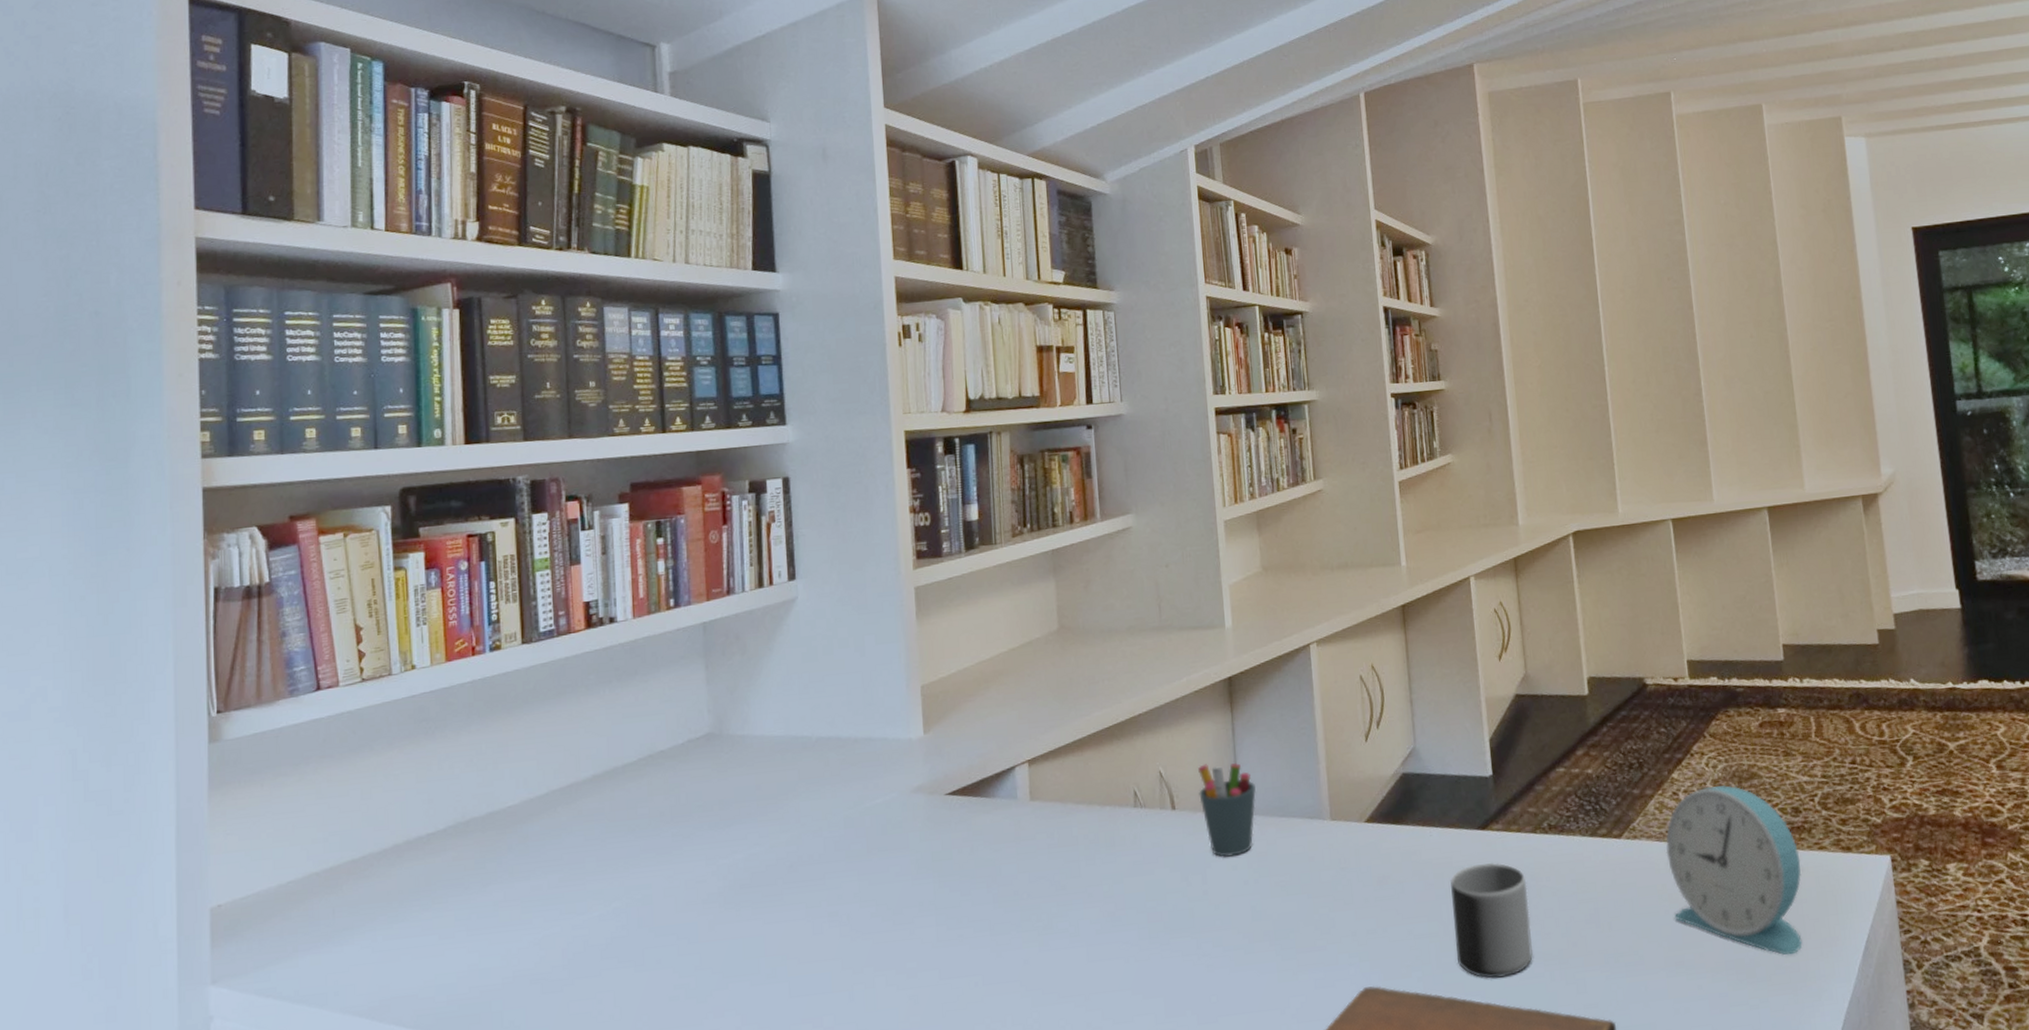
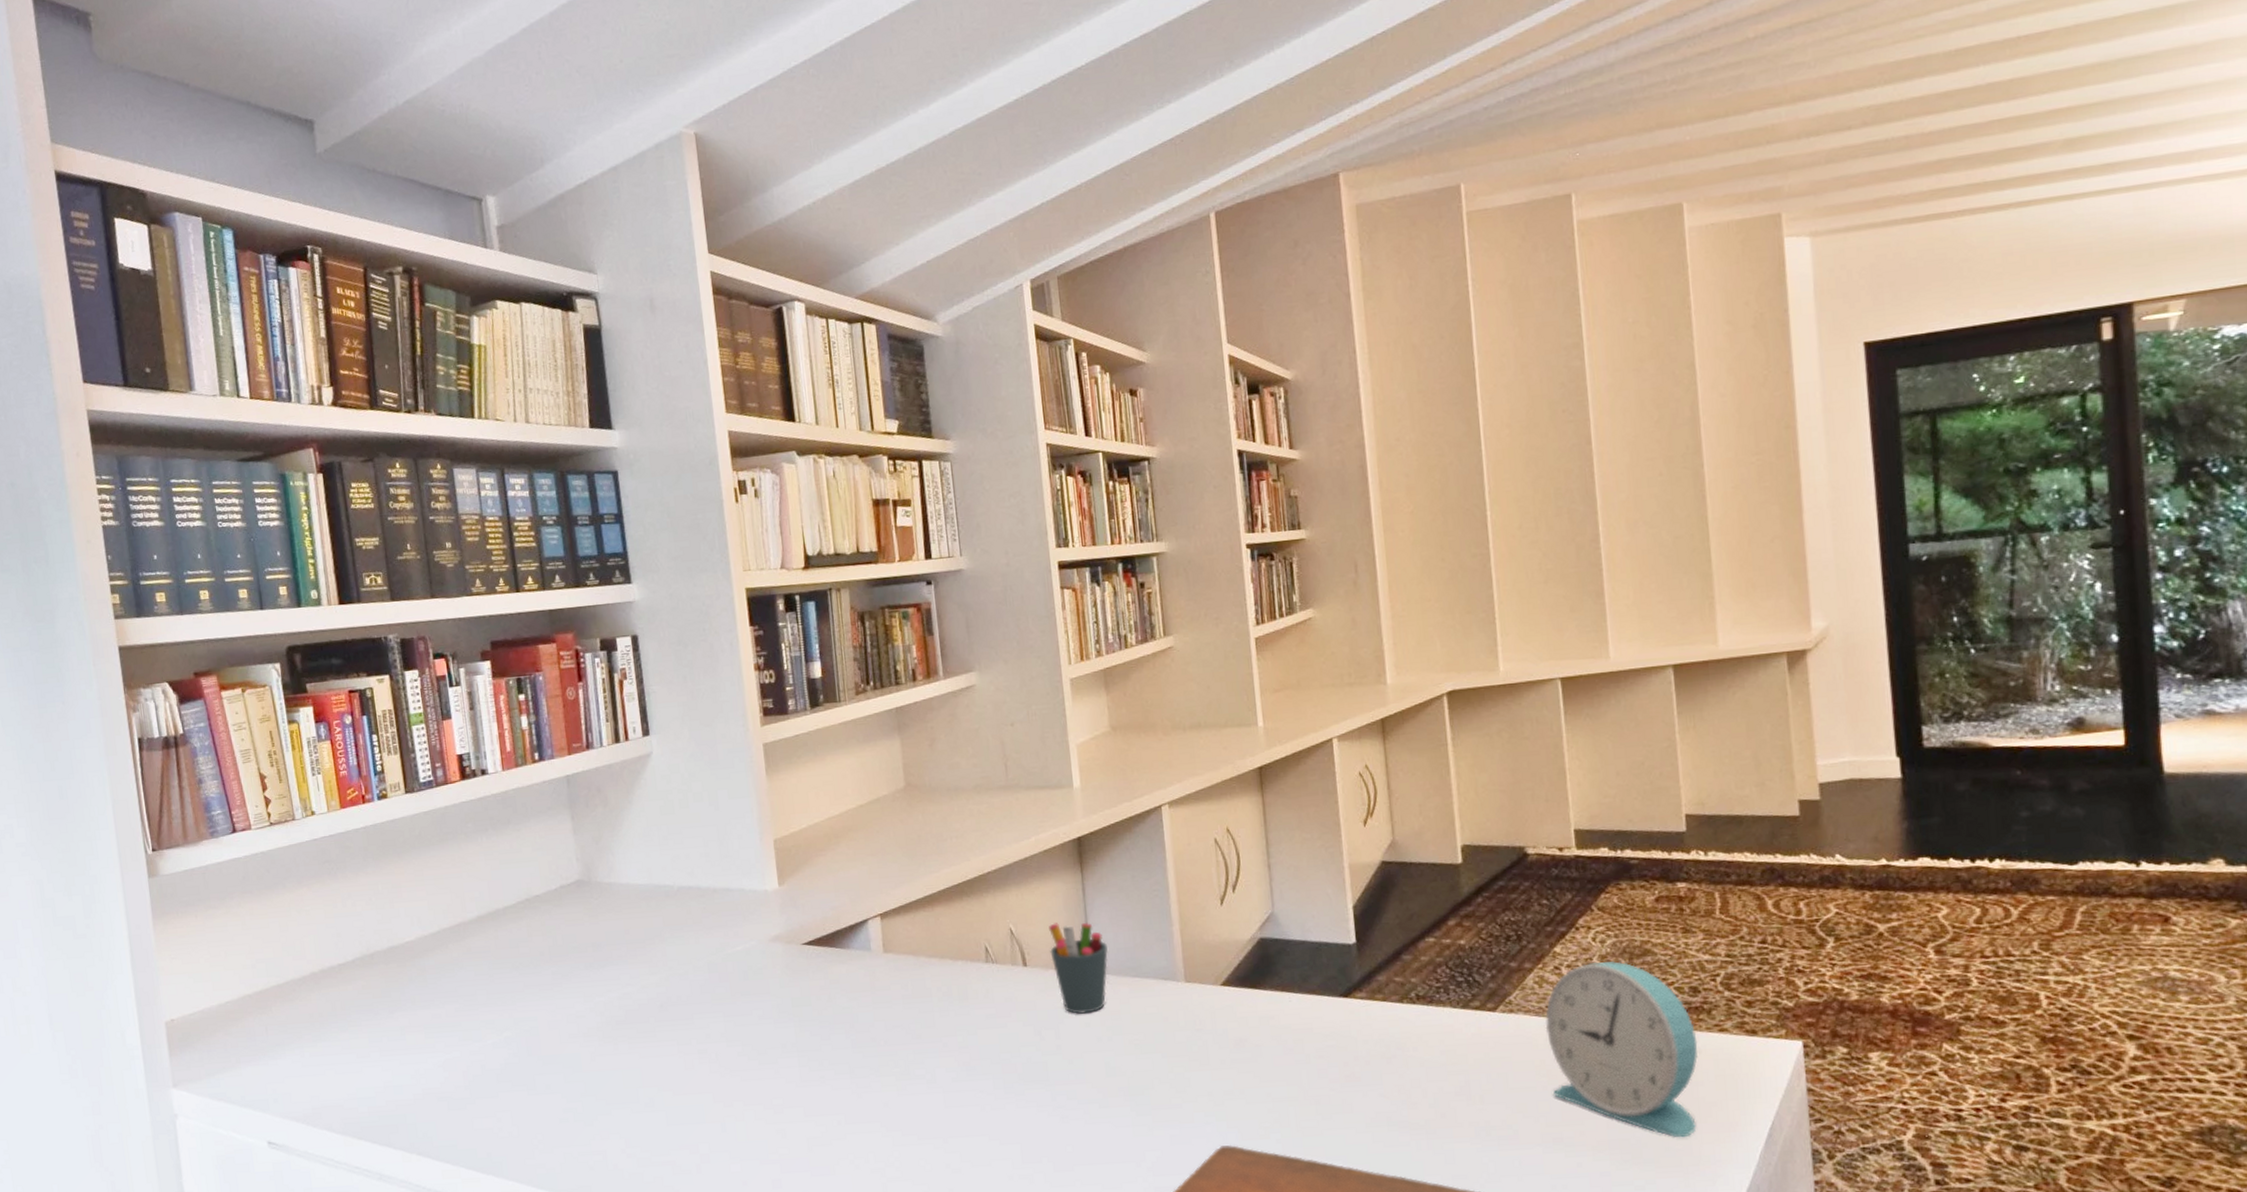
mug: present [1450,862,1533,978] -> none [1311,1030,1398,1144]

